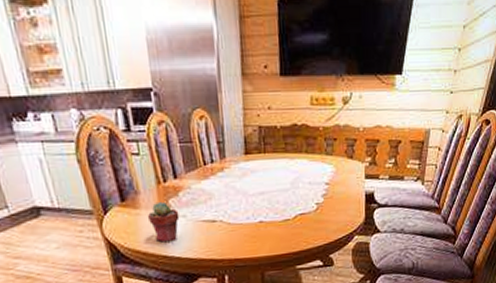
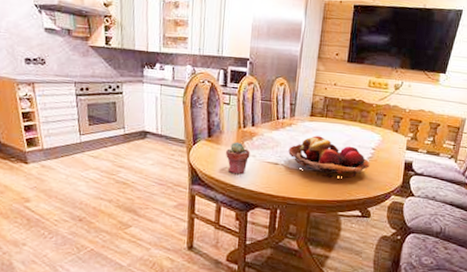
fruit basket: none [225,178,325,227] -> present [288,135,370,178]

